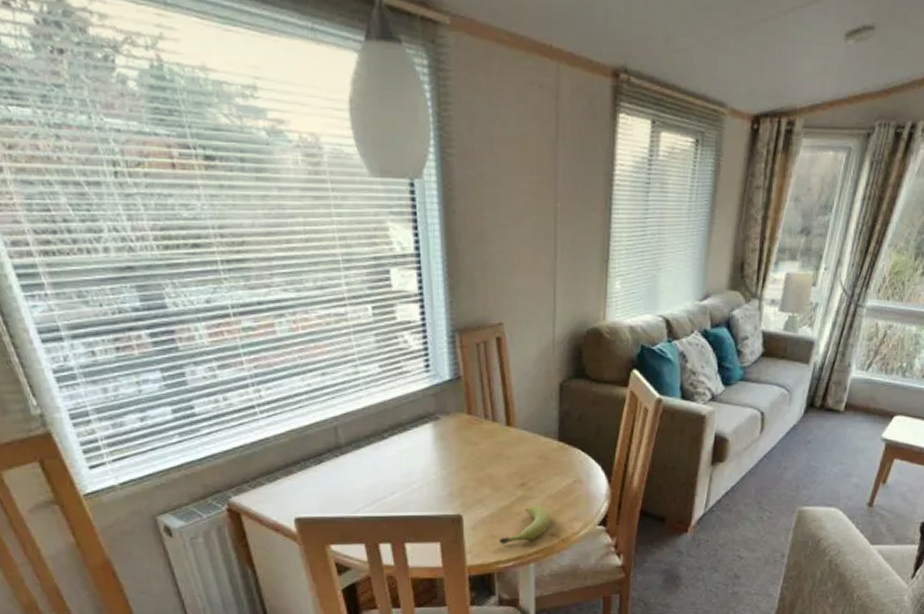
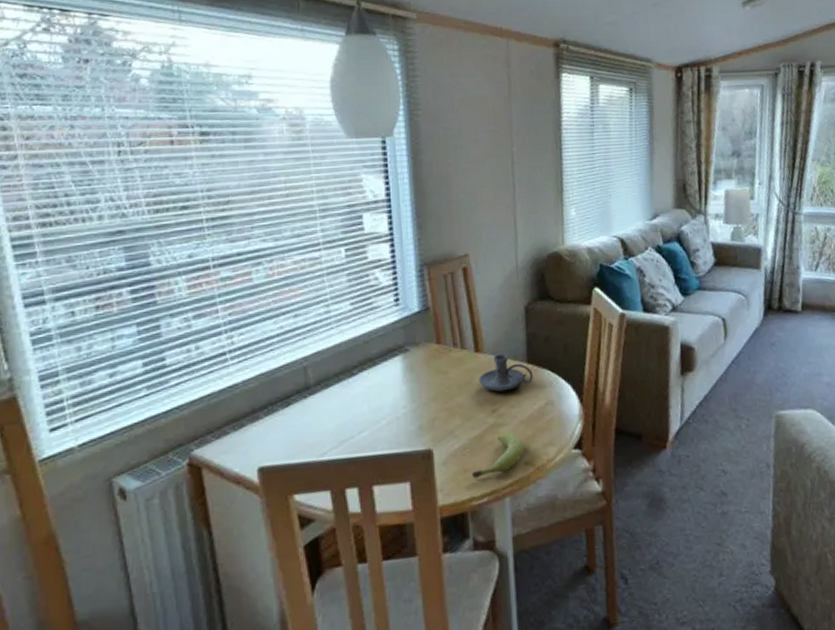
candle holder: none [509,429,563,466] -> present [478,353,533,392]

